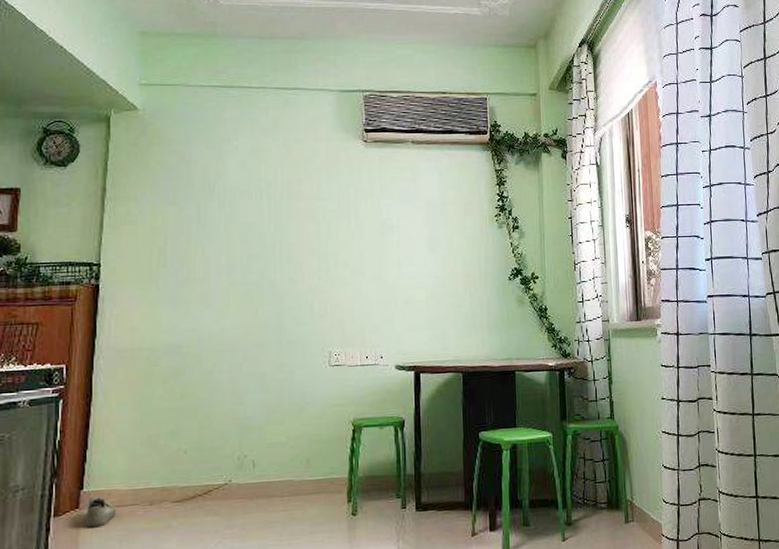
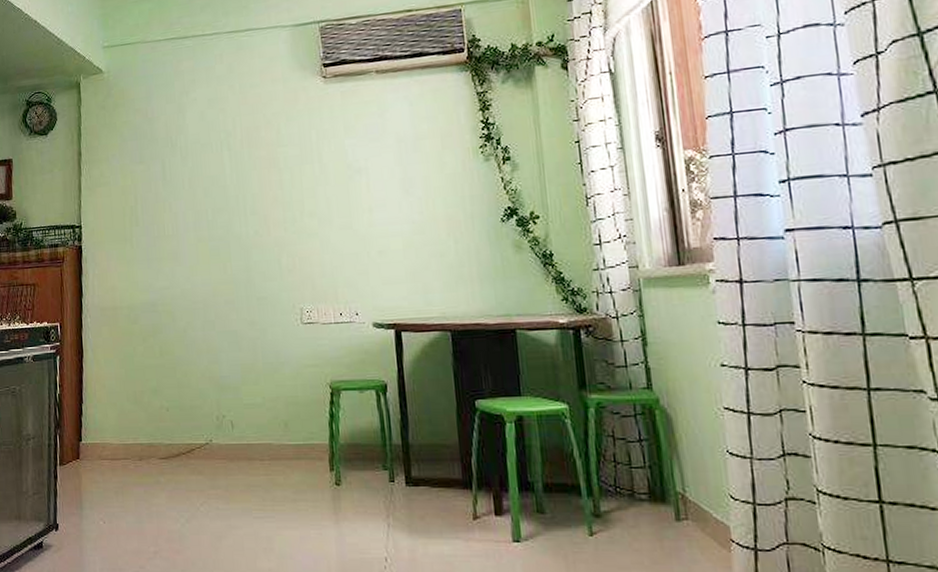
shoe: present [85,497,117,528] -> none [85,449,111,478]

